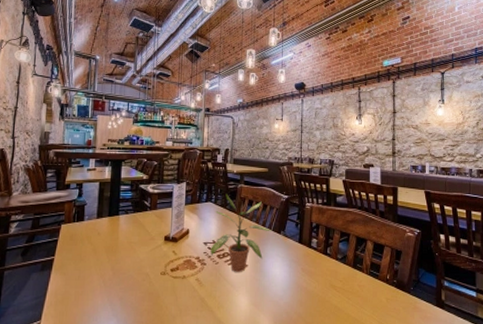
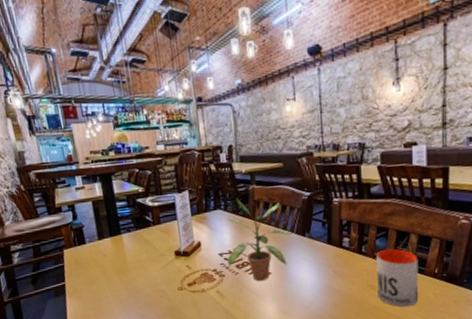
mug: none [339,252,374,310] -> present [376,248,419,307]

